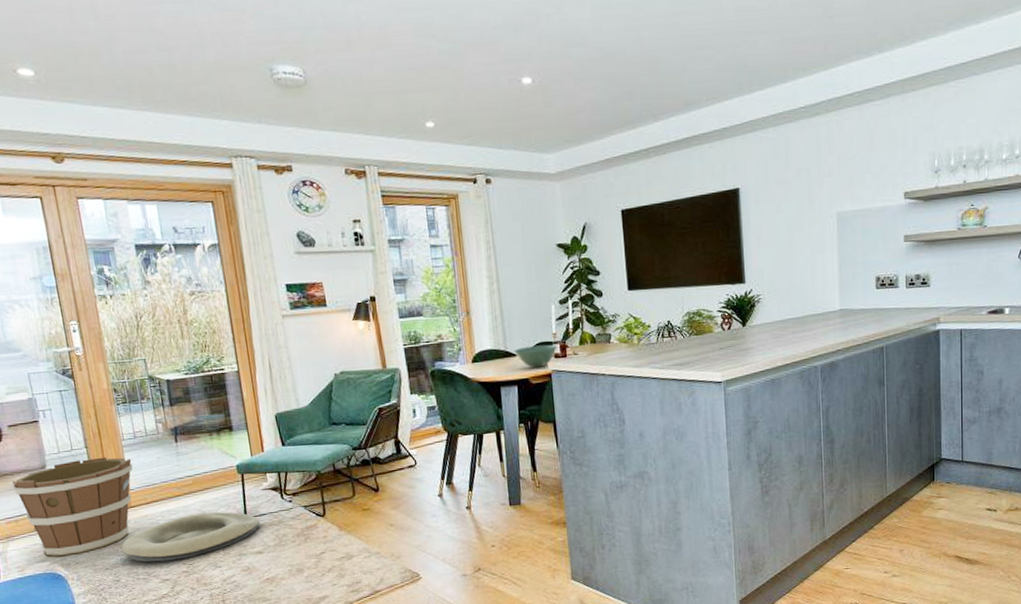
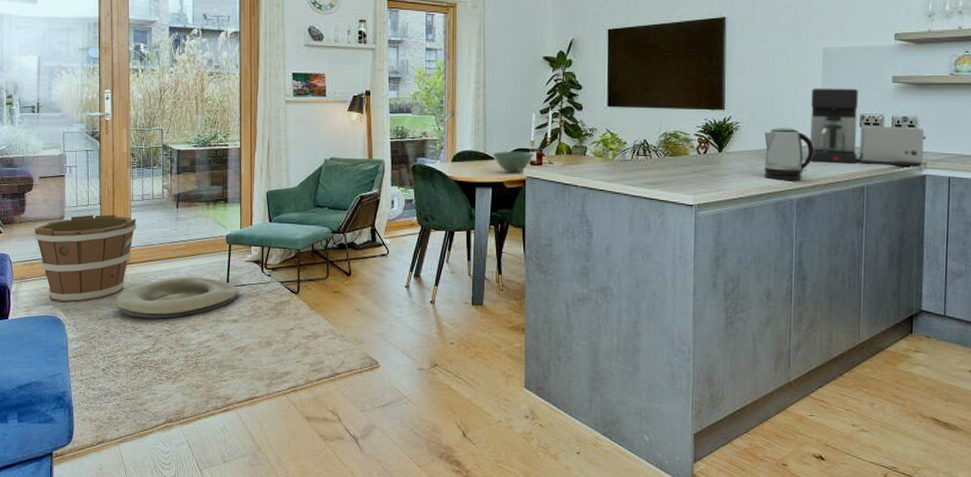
kettle: none [785,295,834,349] -> present [763,128,814,182]
coffee maker: none [828,250,876,328] -> present [810,87,858,165]
toaster: none [876,284,938,325] -> present [859,125,926,167]

